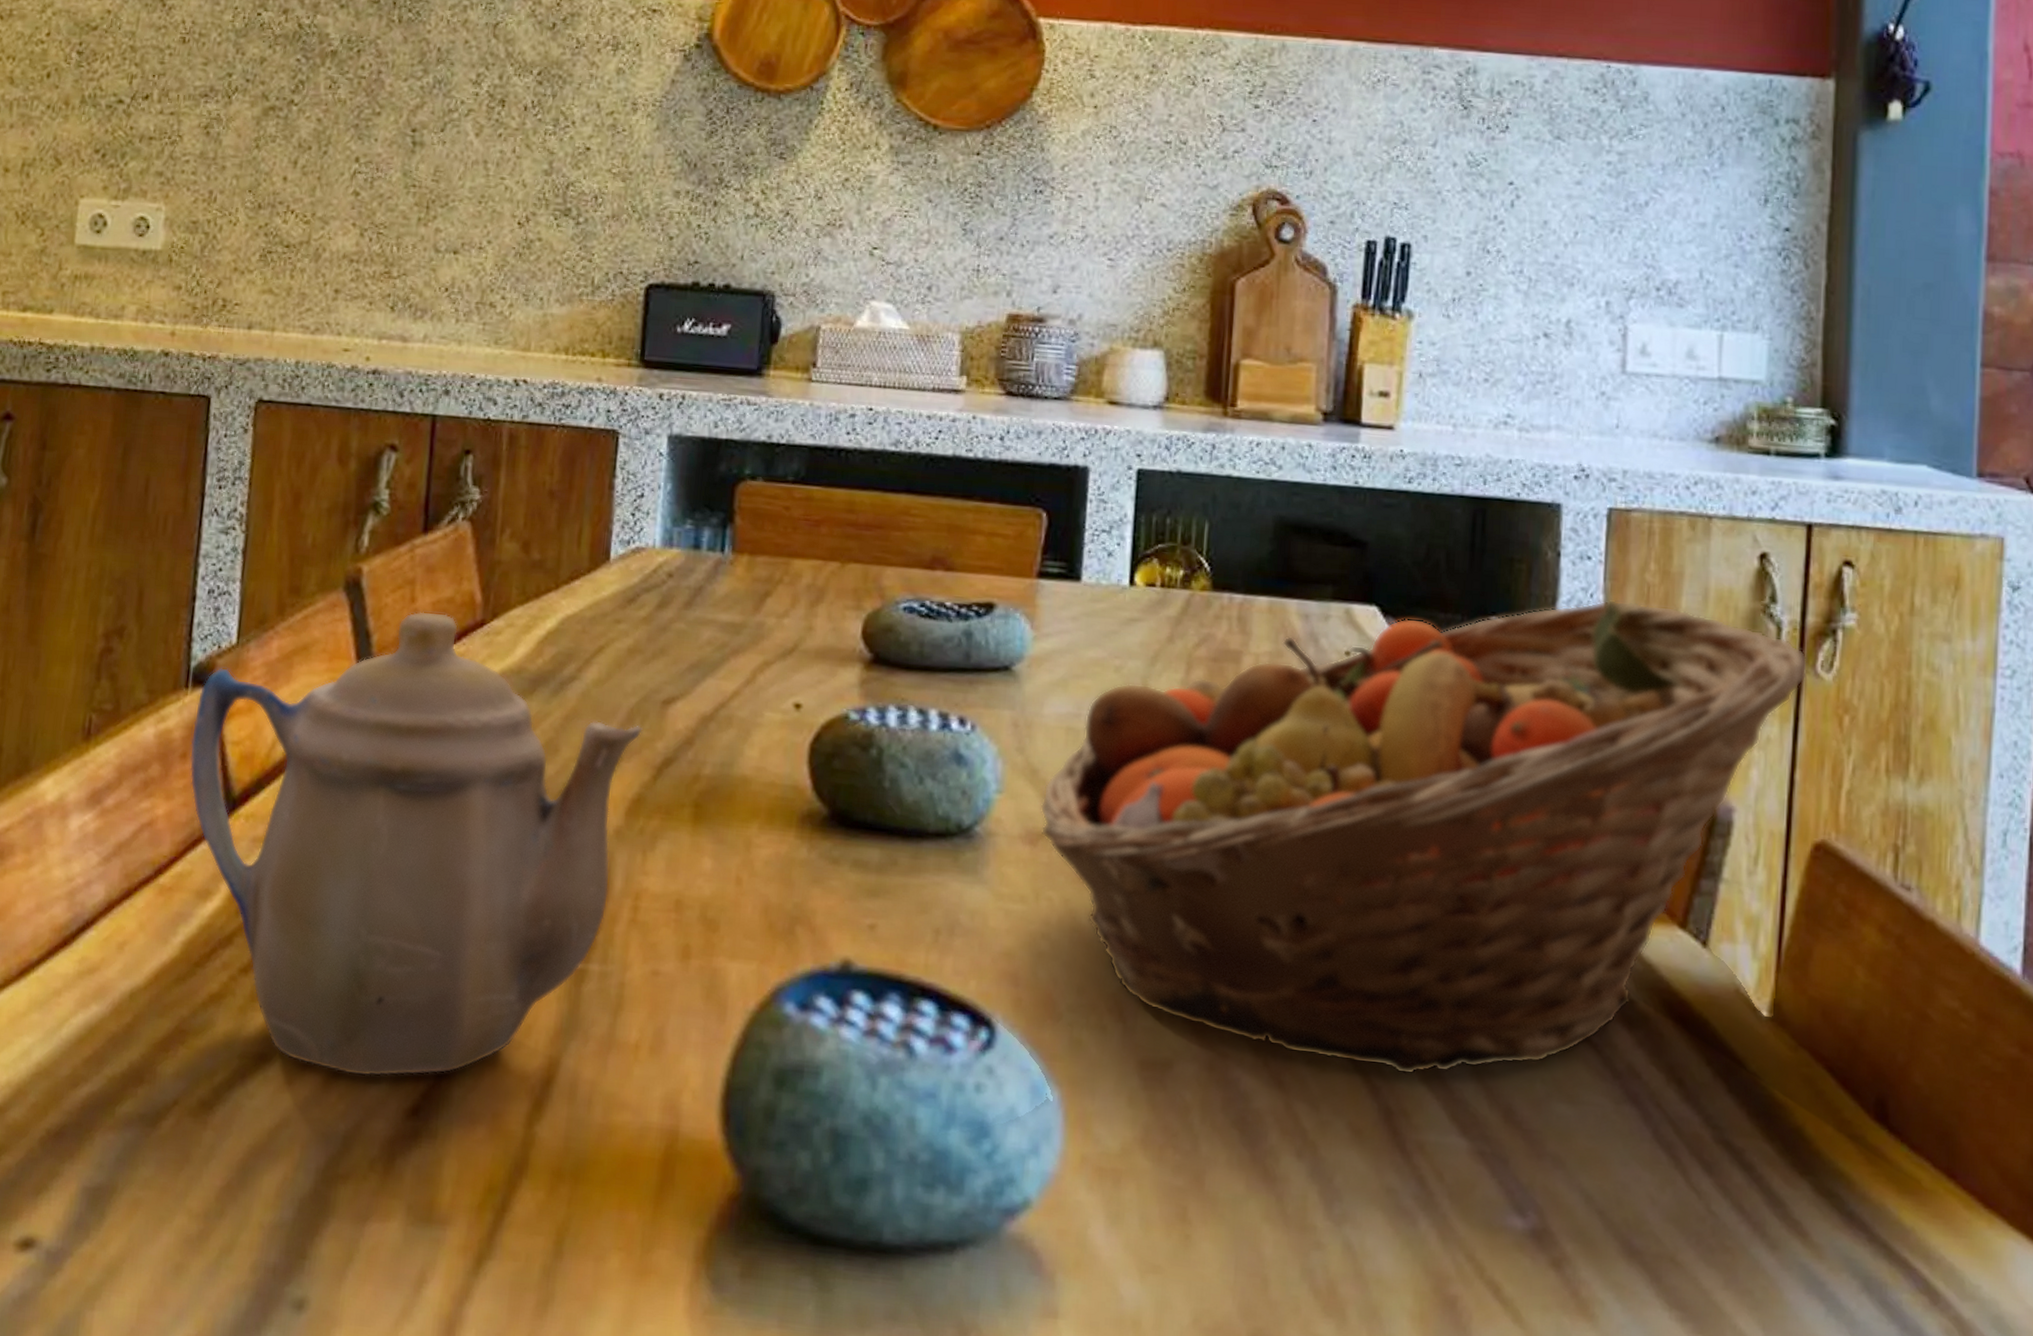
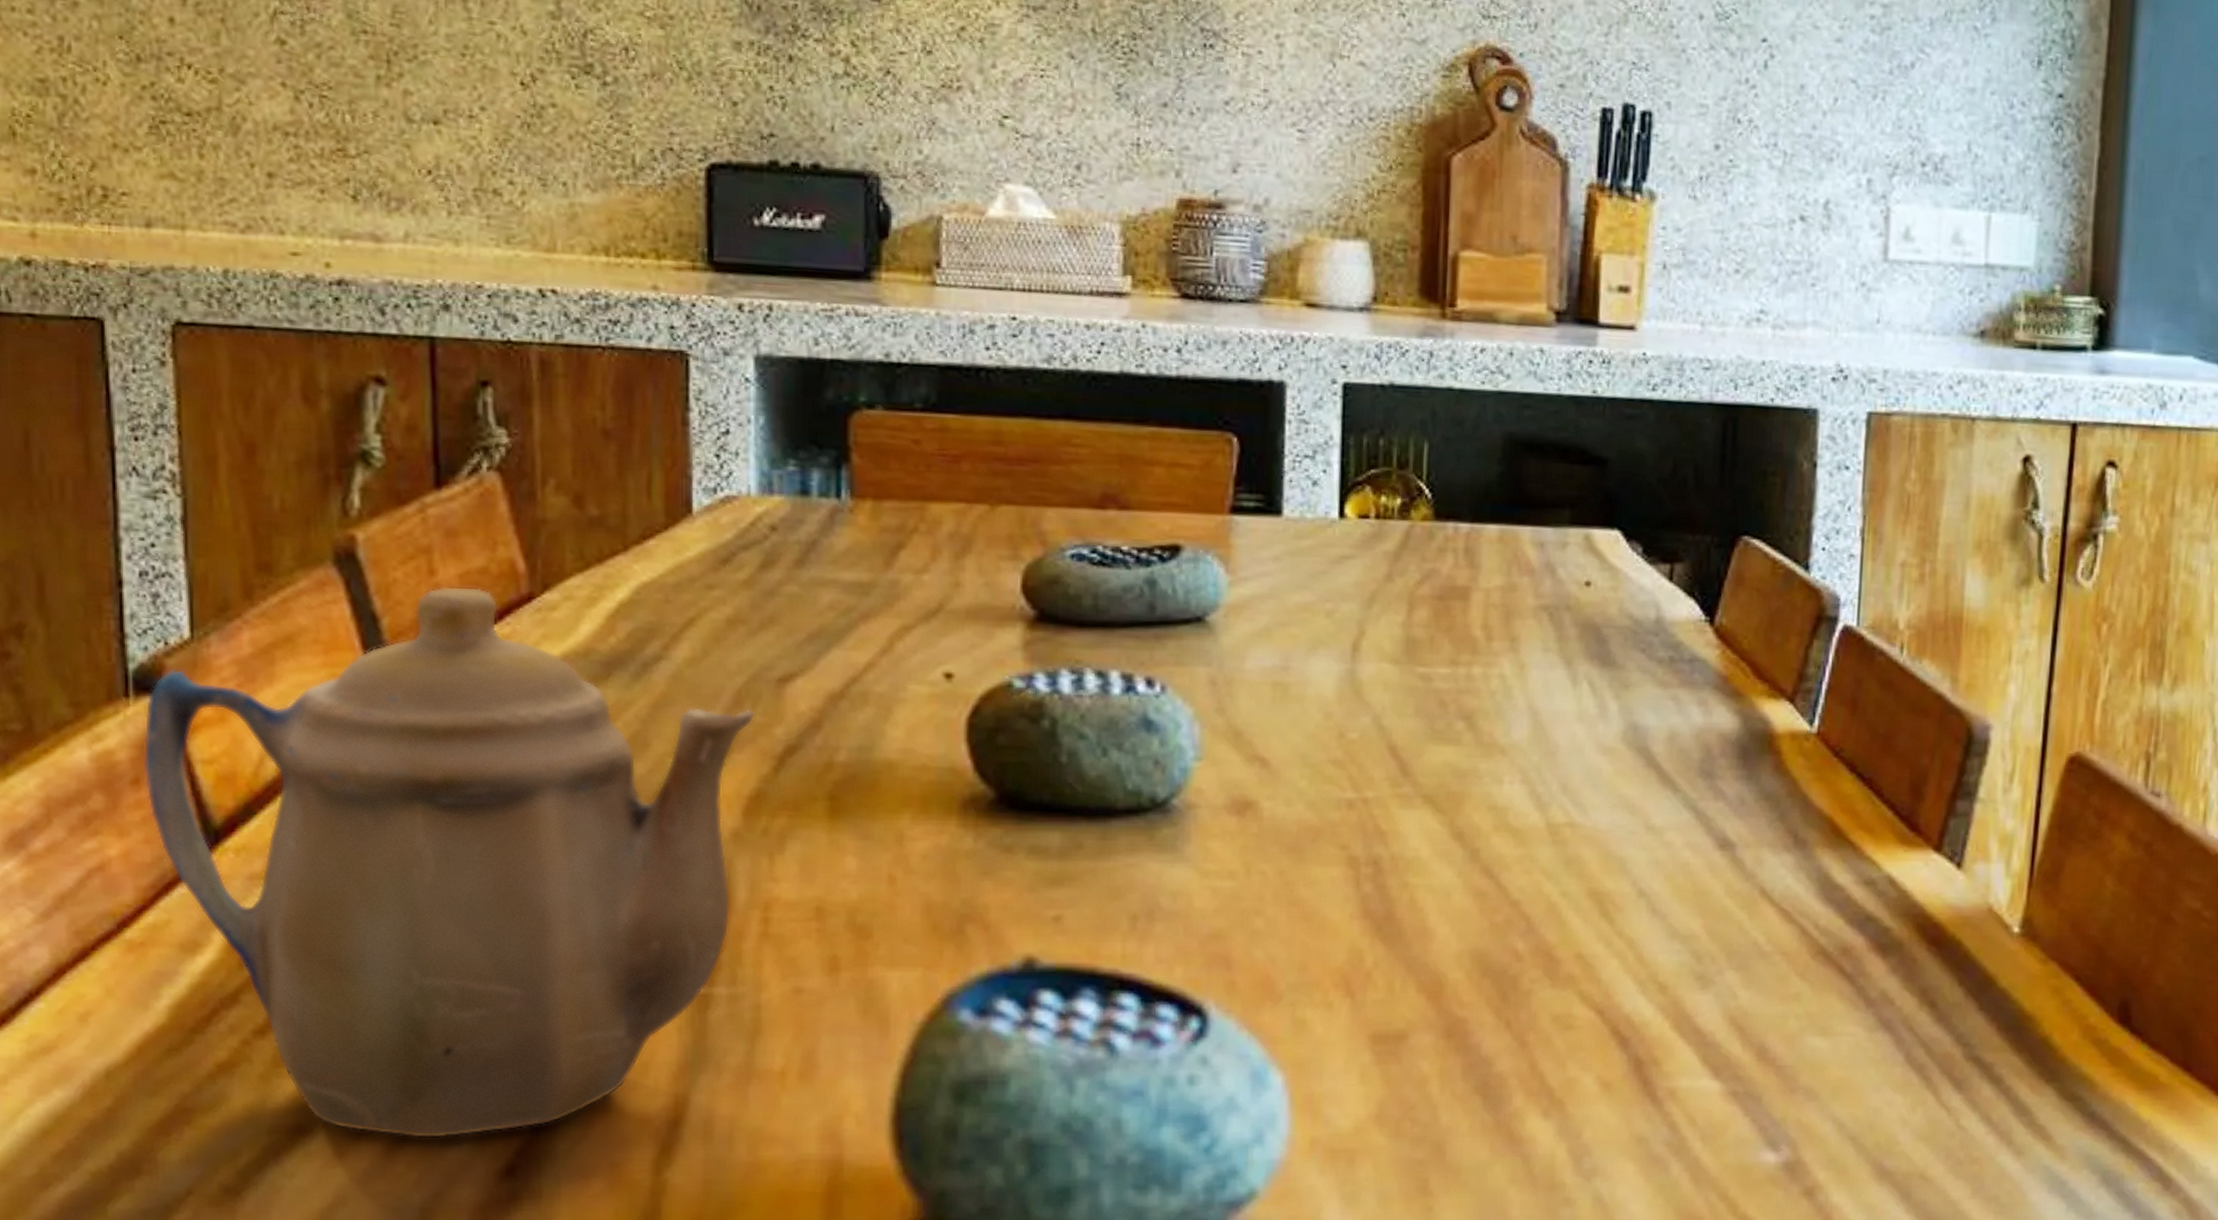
fruit basket: present [1040,599,1808,1076] -> none [1246,512,2069,1023]

